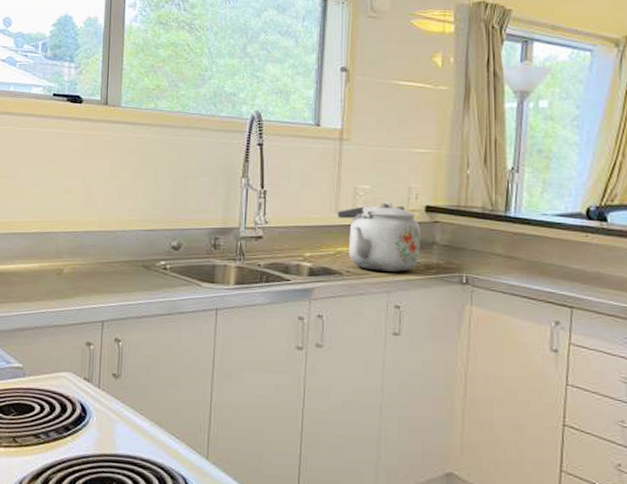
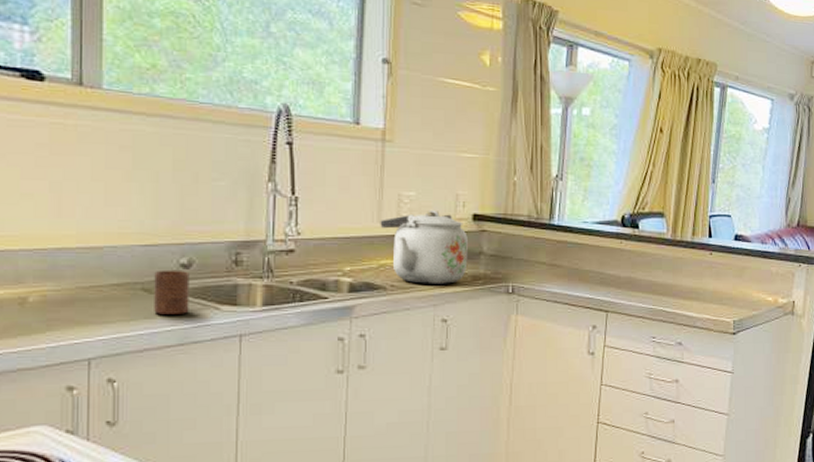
cup: none [151,250,178,288] -> present [154,270,190,315]

